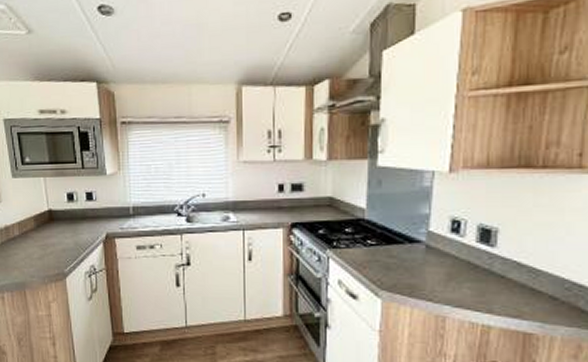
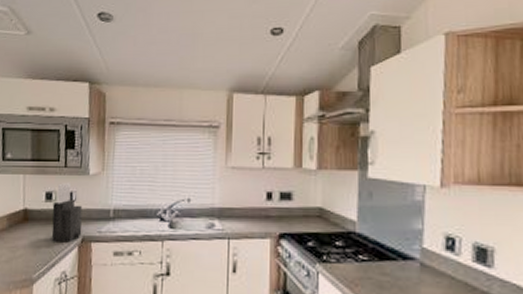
knife block: none [75,182,105,239] -> present [51,181,83,243]

